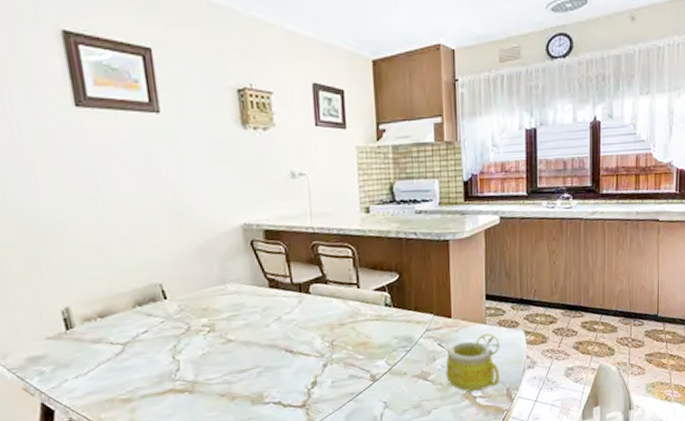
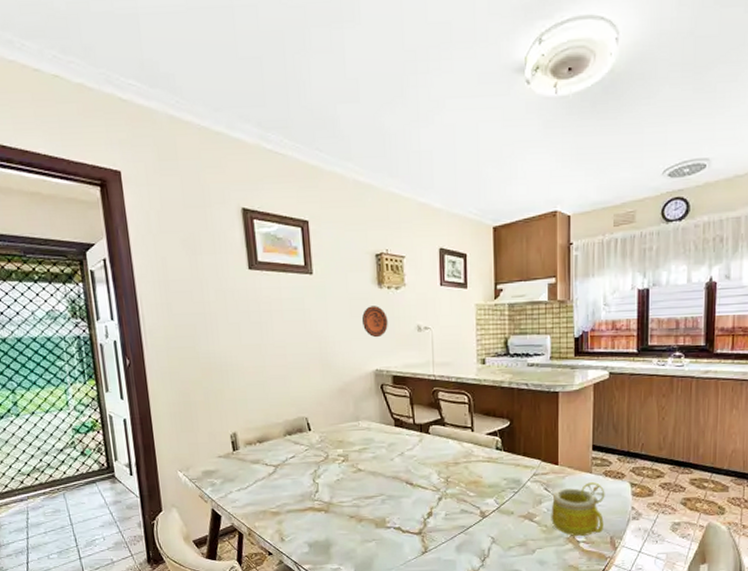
decorative plate: none [223,149,256,187] -> present [361,306,388,338]

